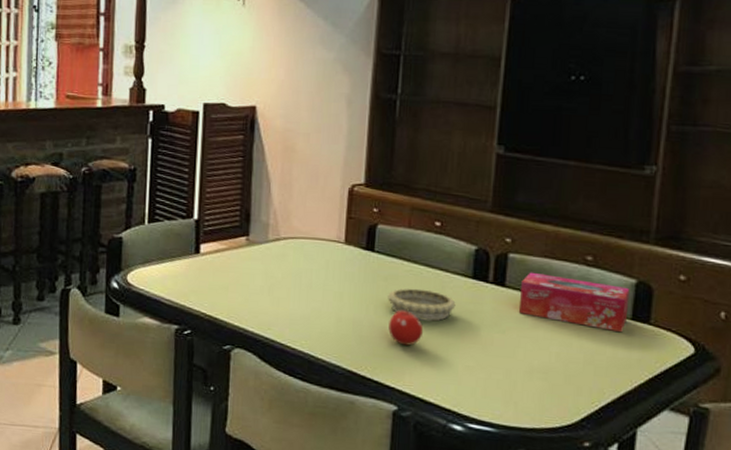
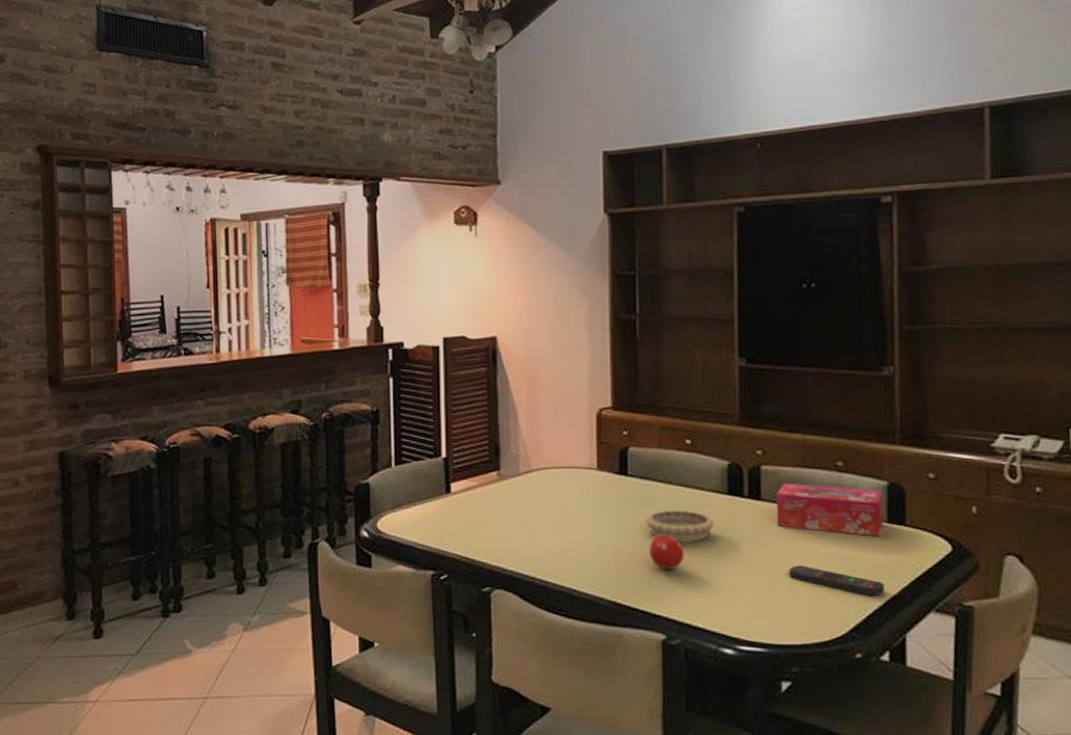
remote control: none [526,352,621,389] -> present [789,565,885,596]

